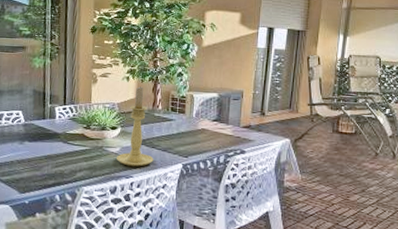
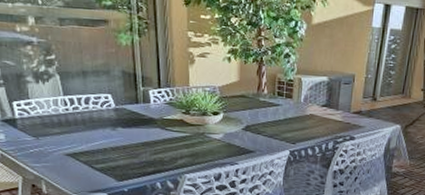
candle holder: present [117,86,154,167] -> none [220,68,260,154]

